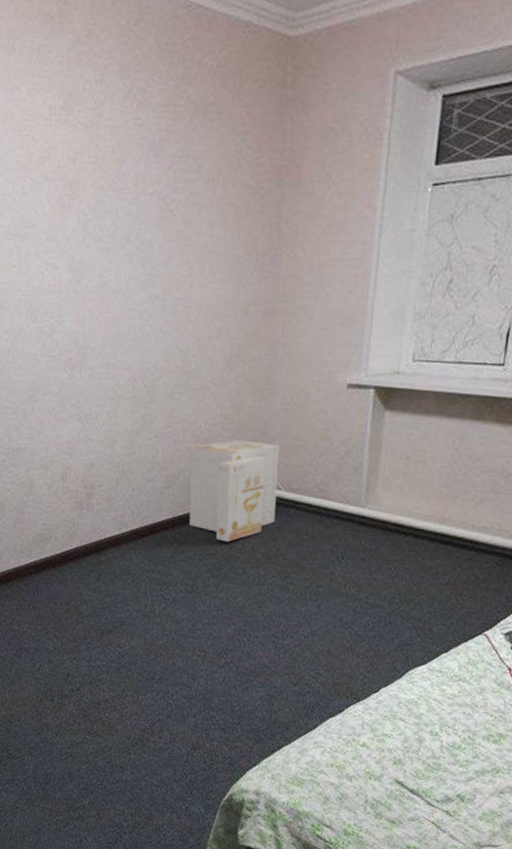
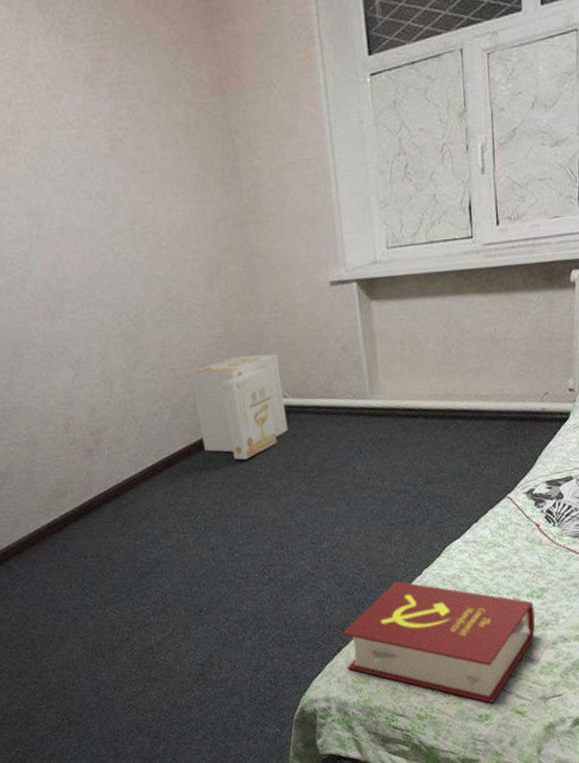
book: none [283,693,488,837] -> present [342,581,536,703]

